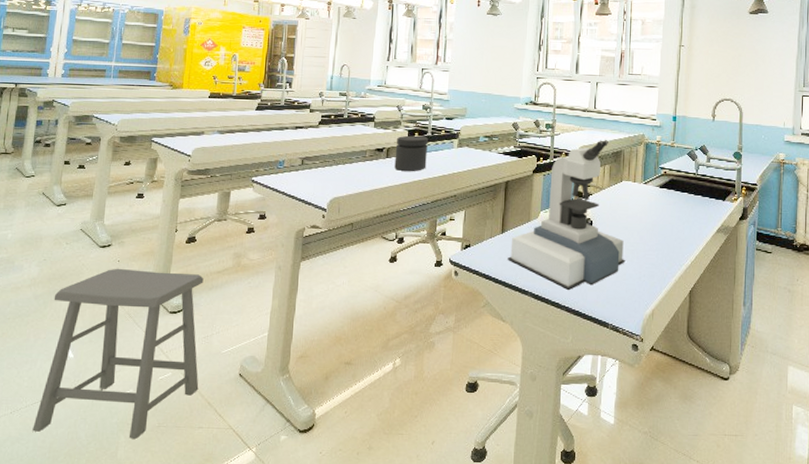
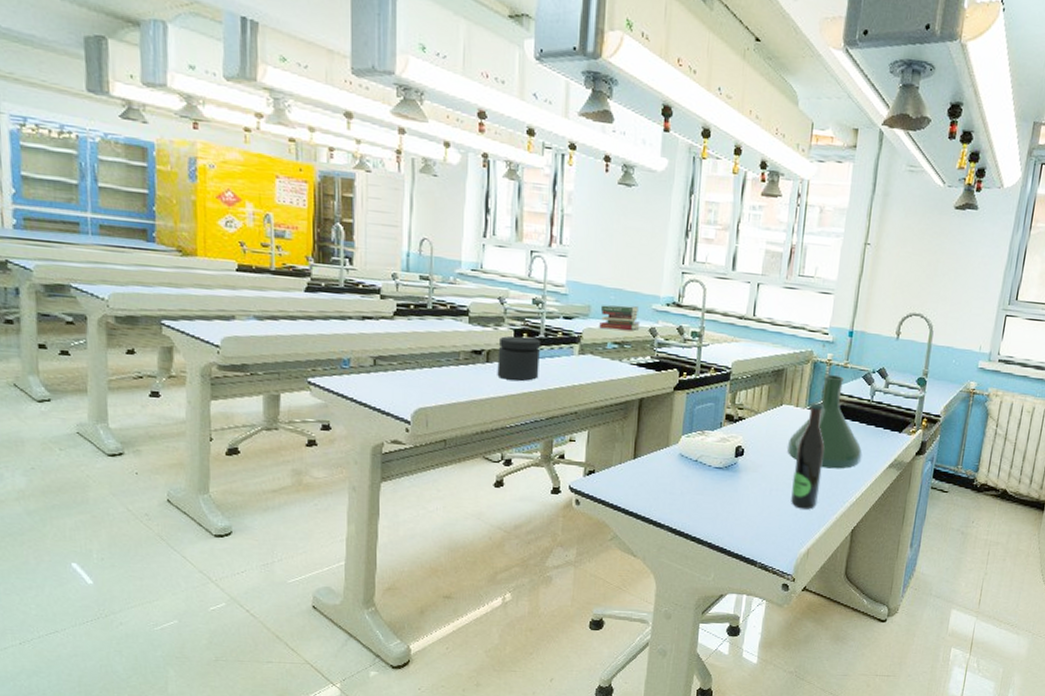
stool: present [32,268,204,439] -> none [52,481,263,673]
books: none [473,106,504,127] -> present [599,304,639,331]
microscope: present [508,139,625,290] -> none [640,354,781,524]
flask: none [628,154,693,235] -> present [787,375,862,469]
bottle: none [635,177,660,273] -> present [791,401,825,509]

